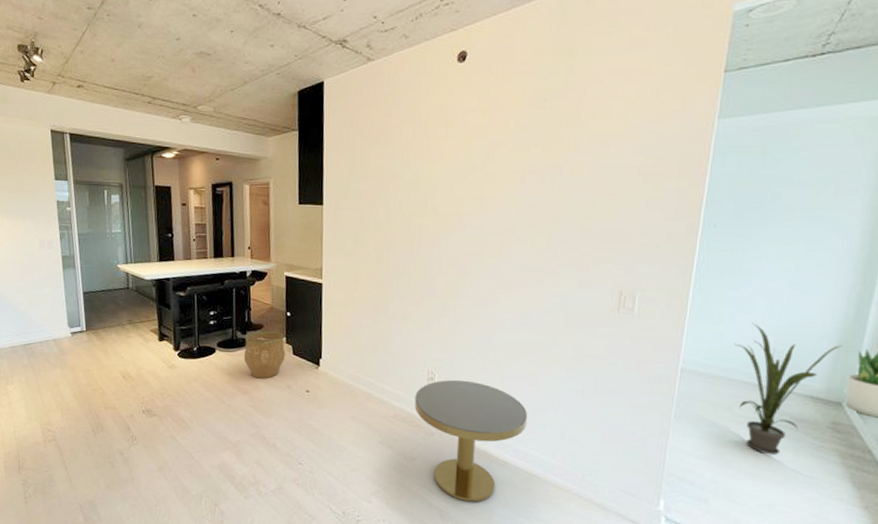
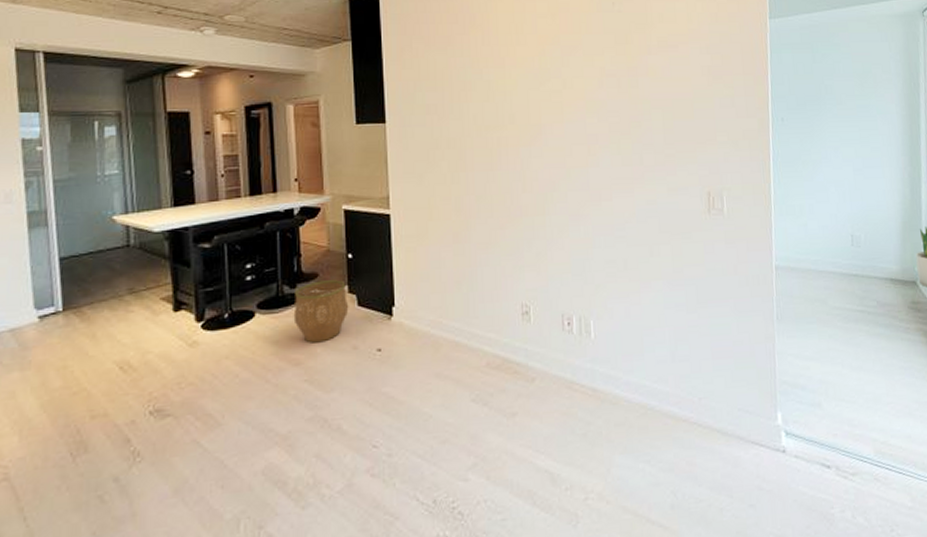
side table: present [414,379,528,502] -> none [509,309,635,456]
house plant: present [734,322,842,456] -> none [817,211,906,345]

